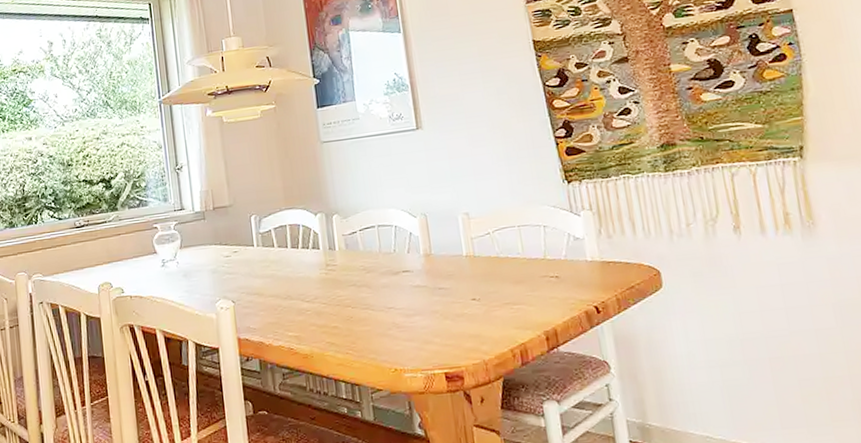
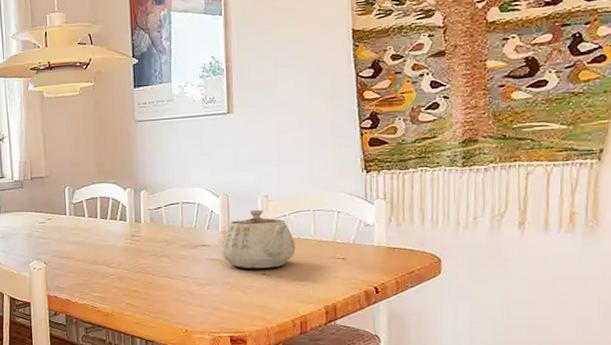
teapot: none [423,228,505,295] -> present [220,209,296,269]

